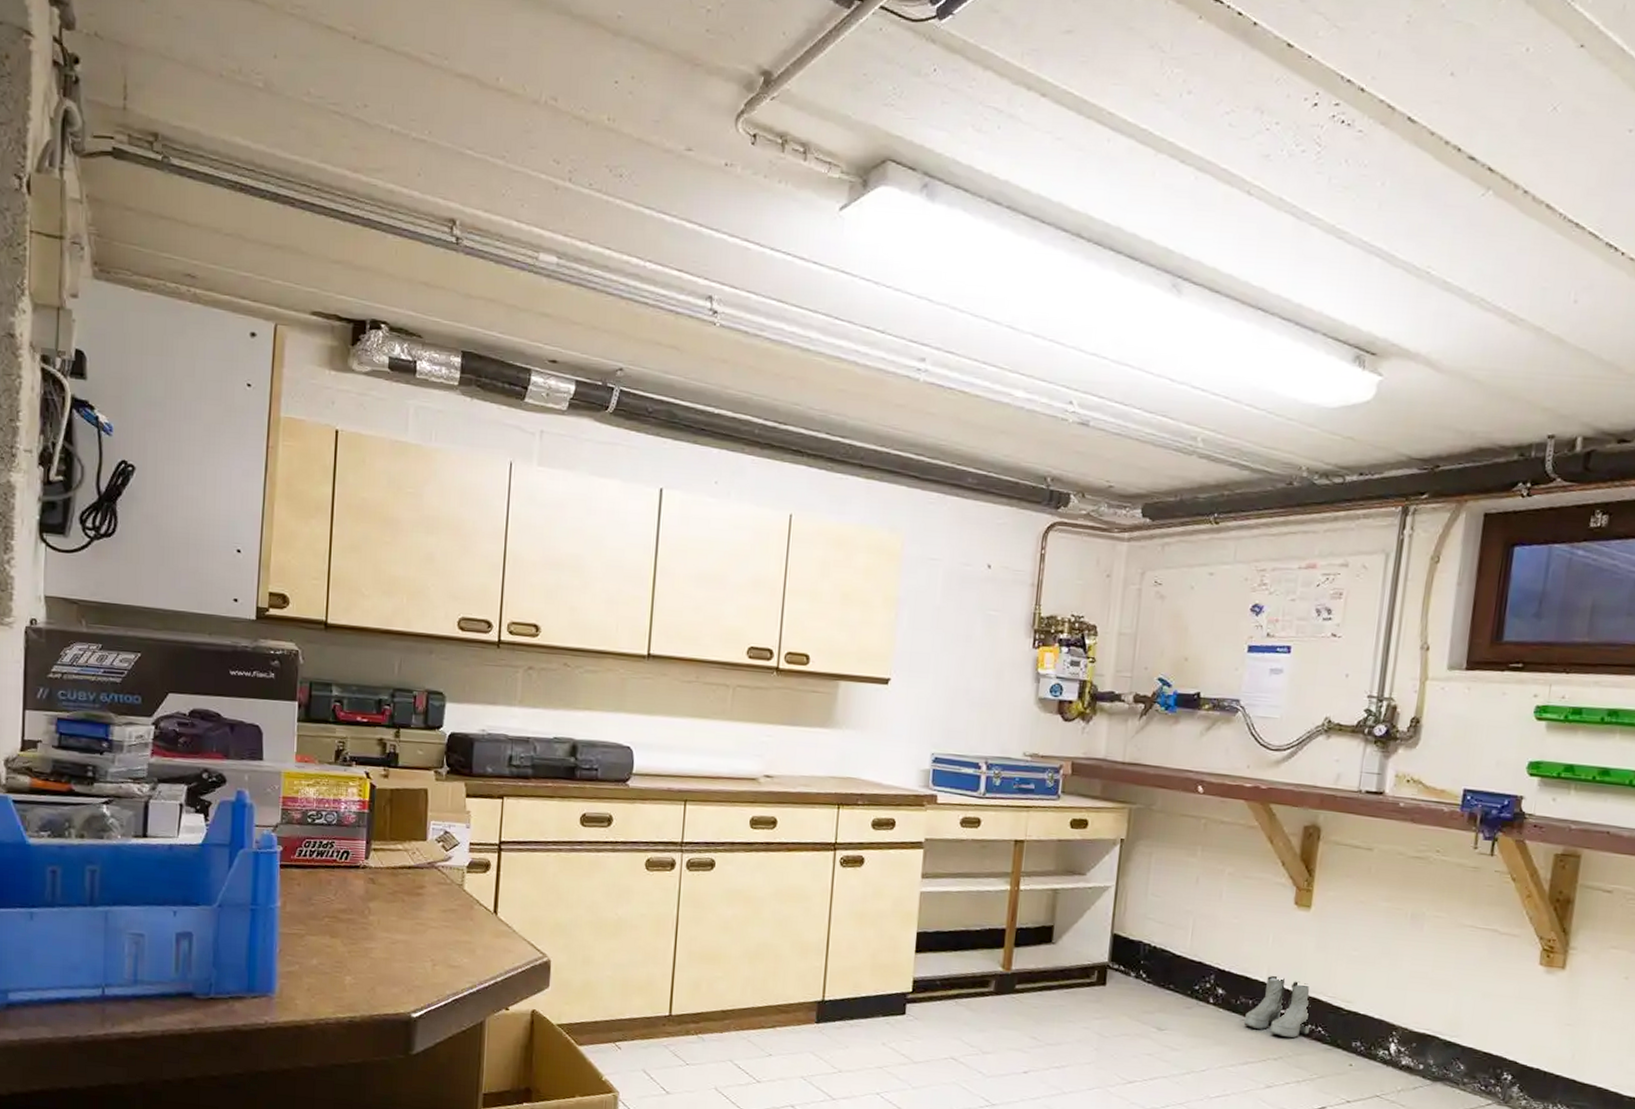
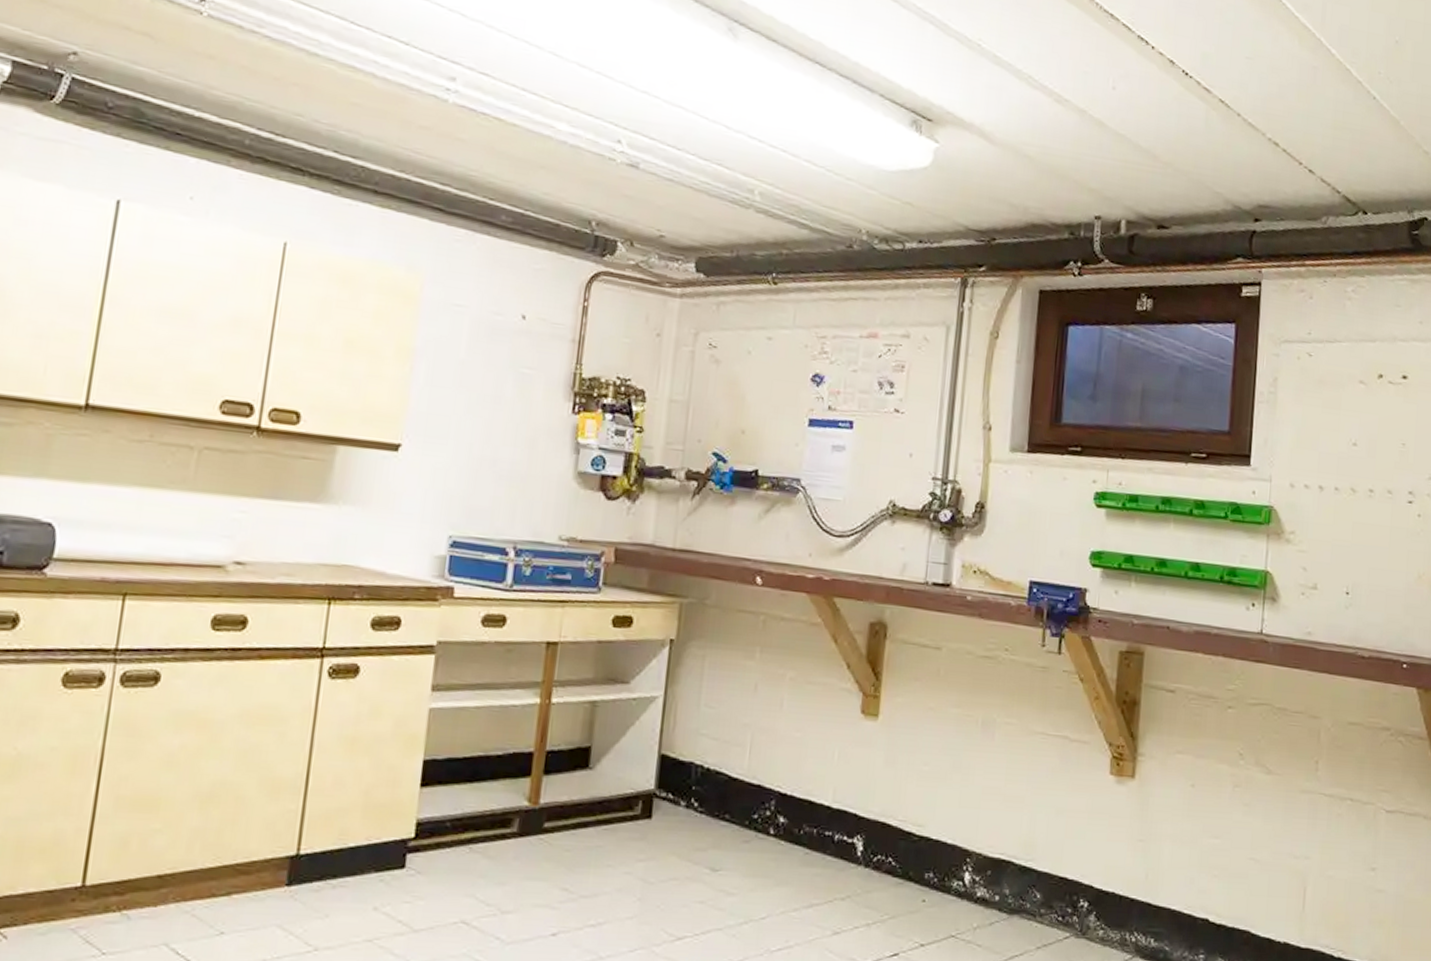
boots: present [1243,975,1311,1039] -> none [807,798,881,873]

